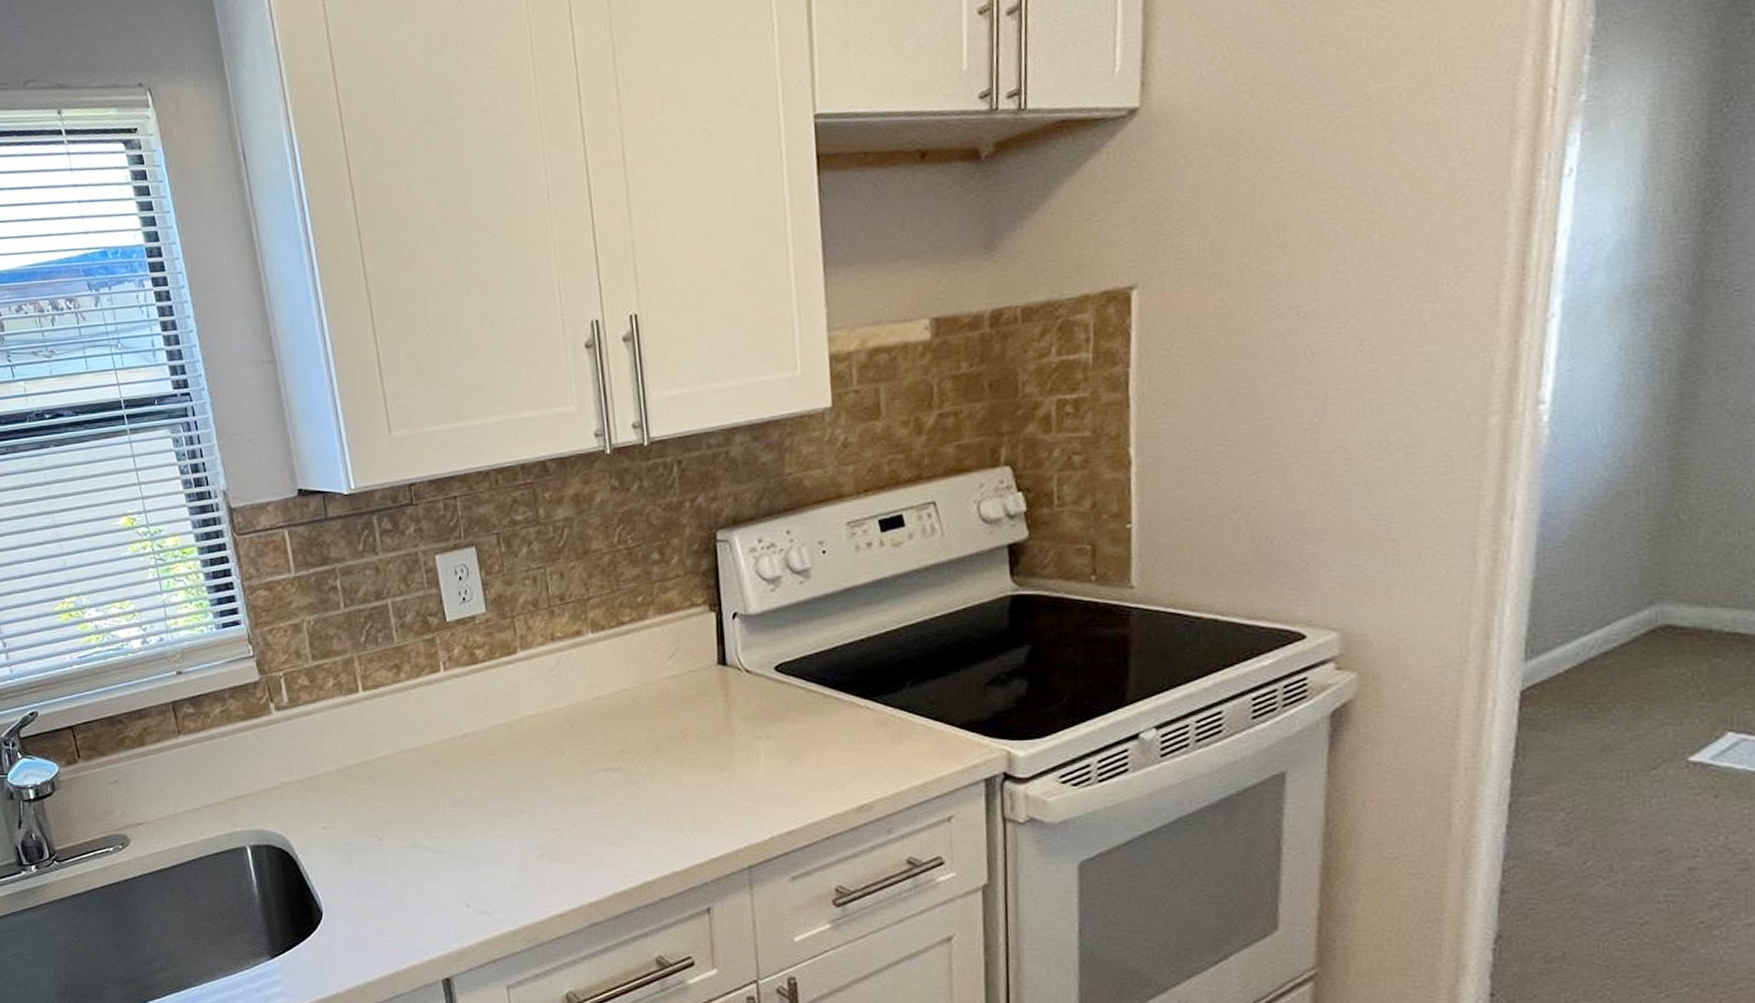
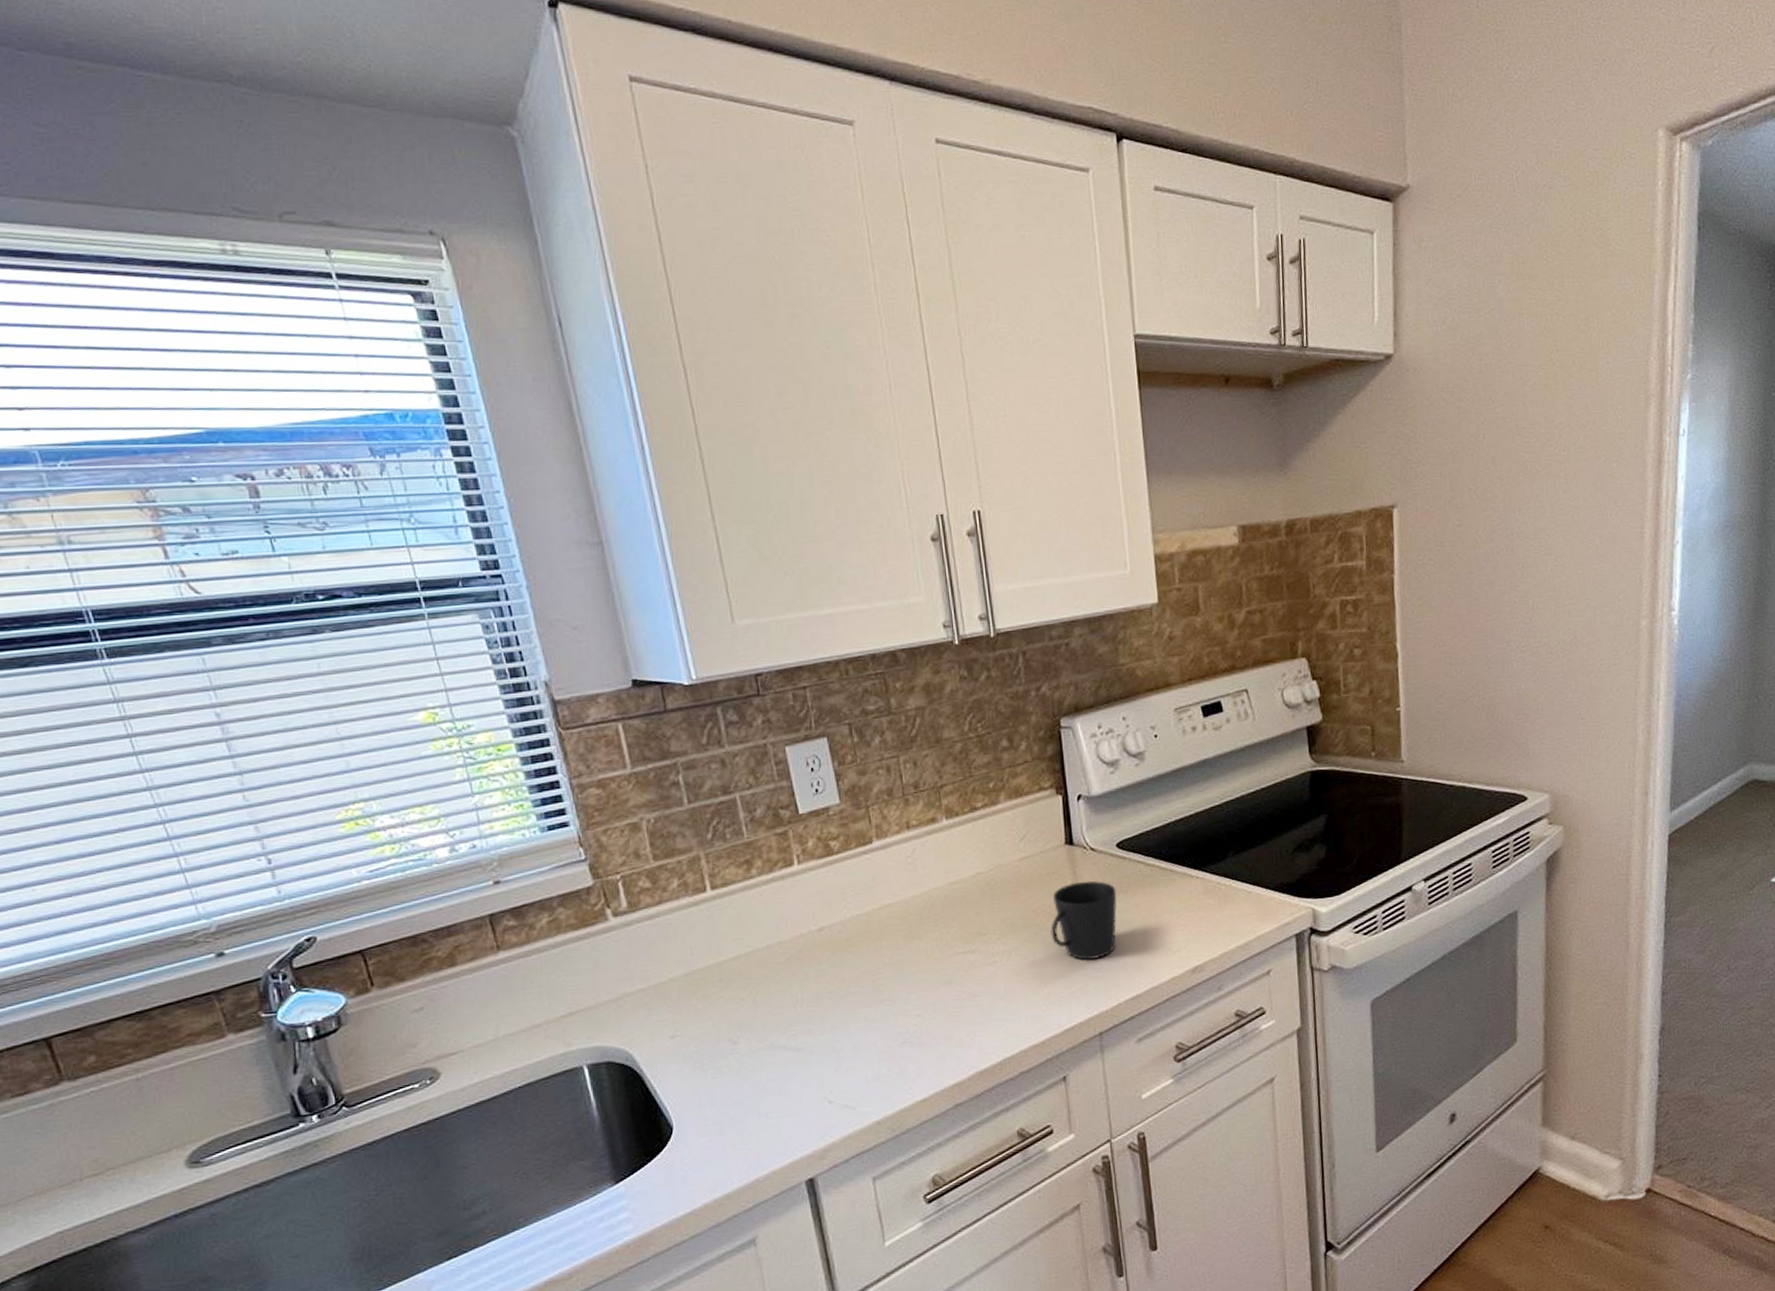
cup: none [698,704,773,788] -> present [1050,880,1117,960]

